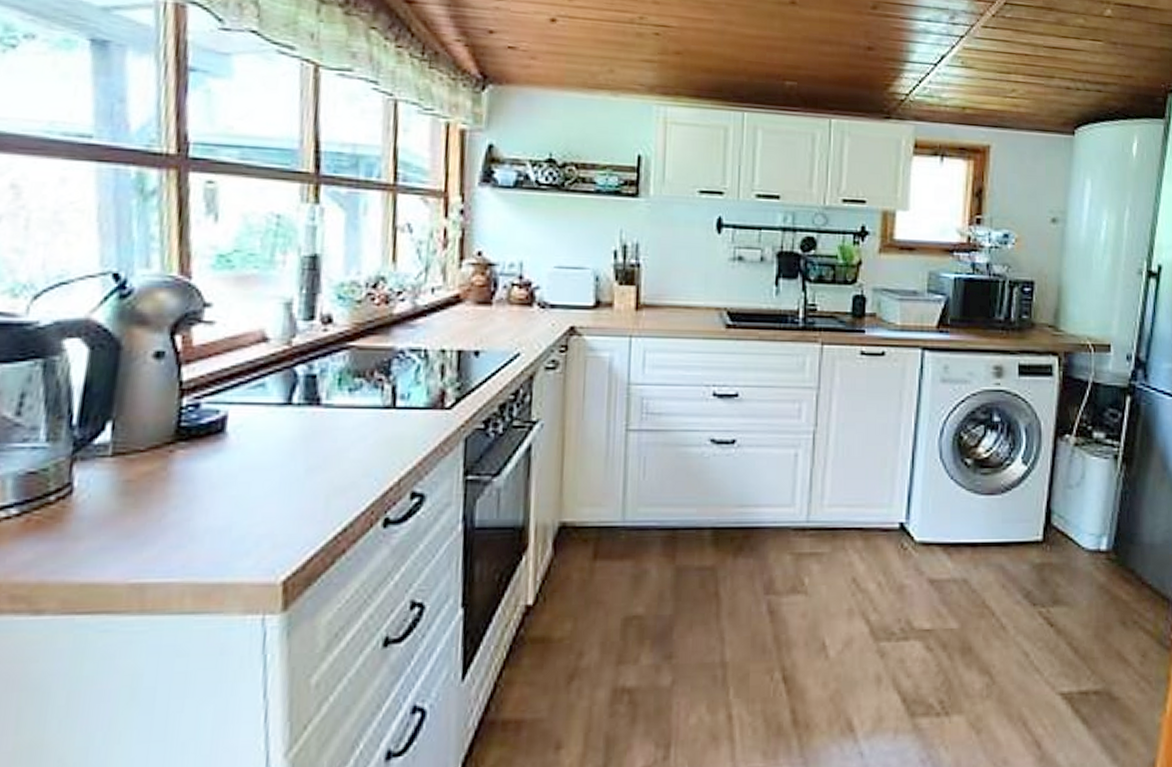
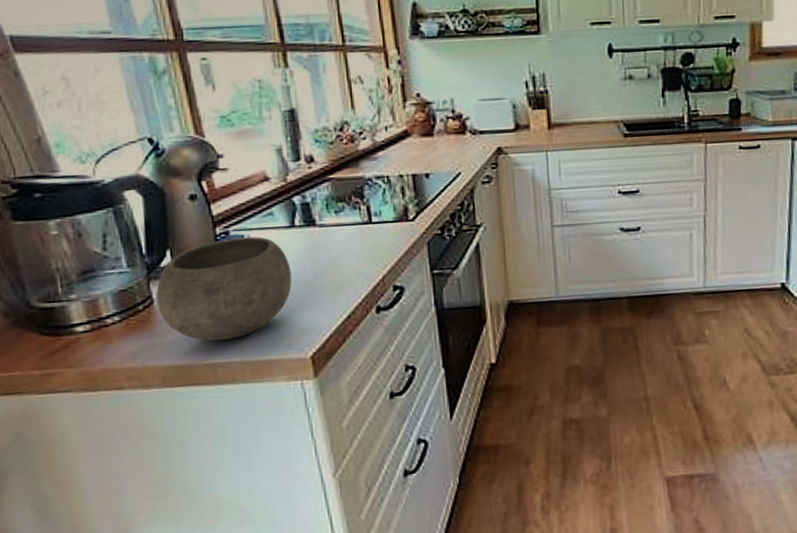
bowl: none [77,413,276,552] -> present [156,237,292,341]

